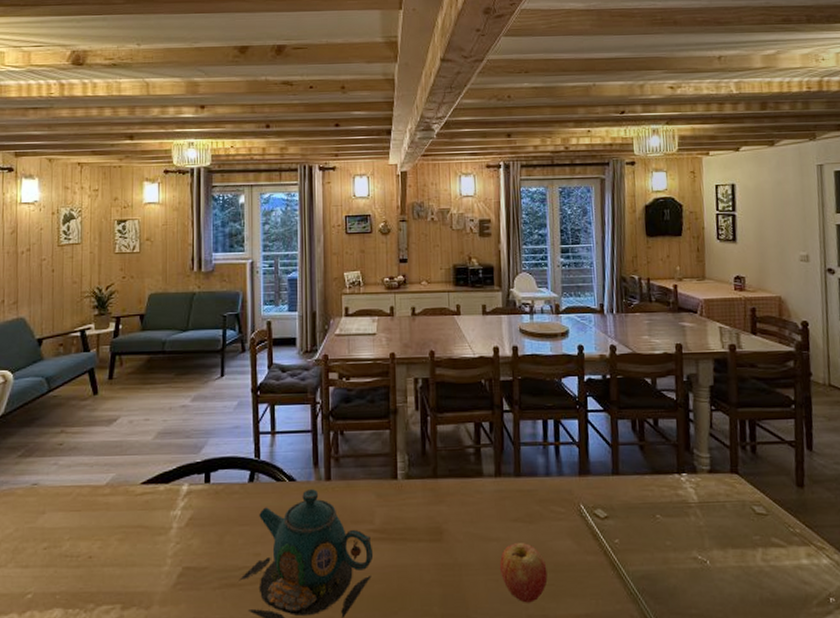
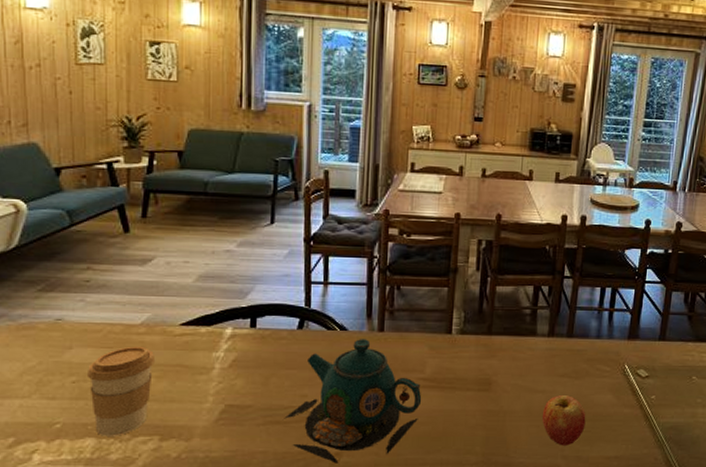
coffee cup: none [56,507,119,606] -> present [86,346,156,436]

